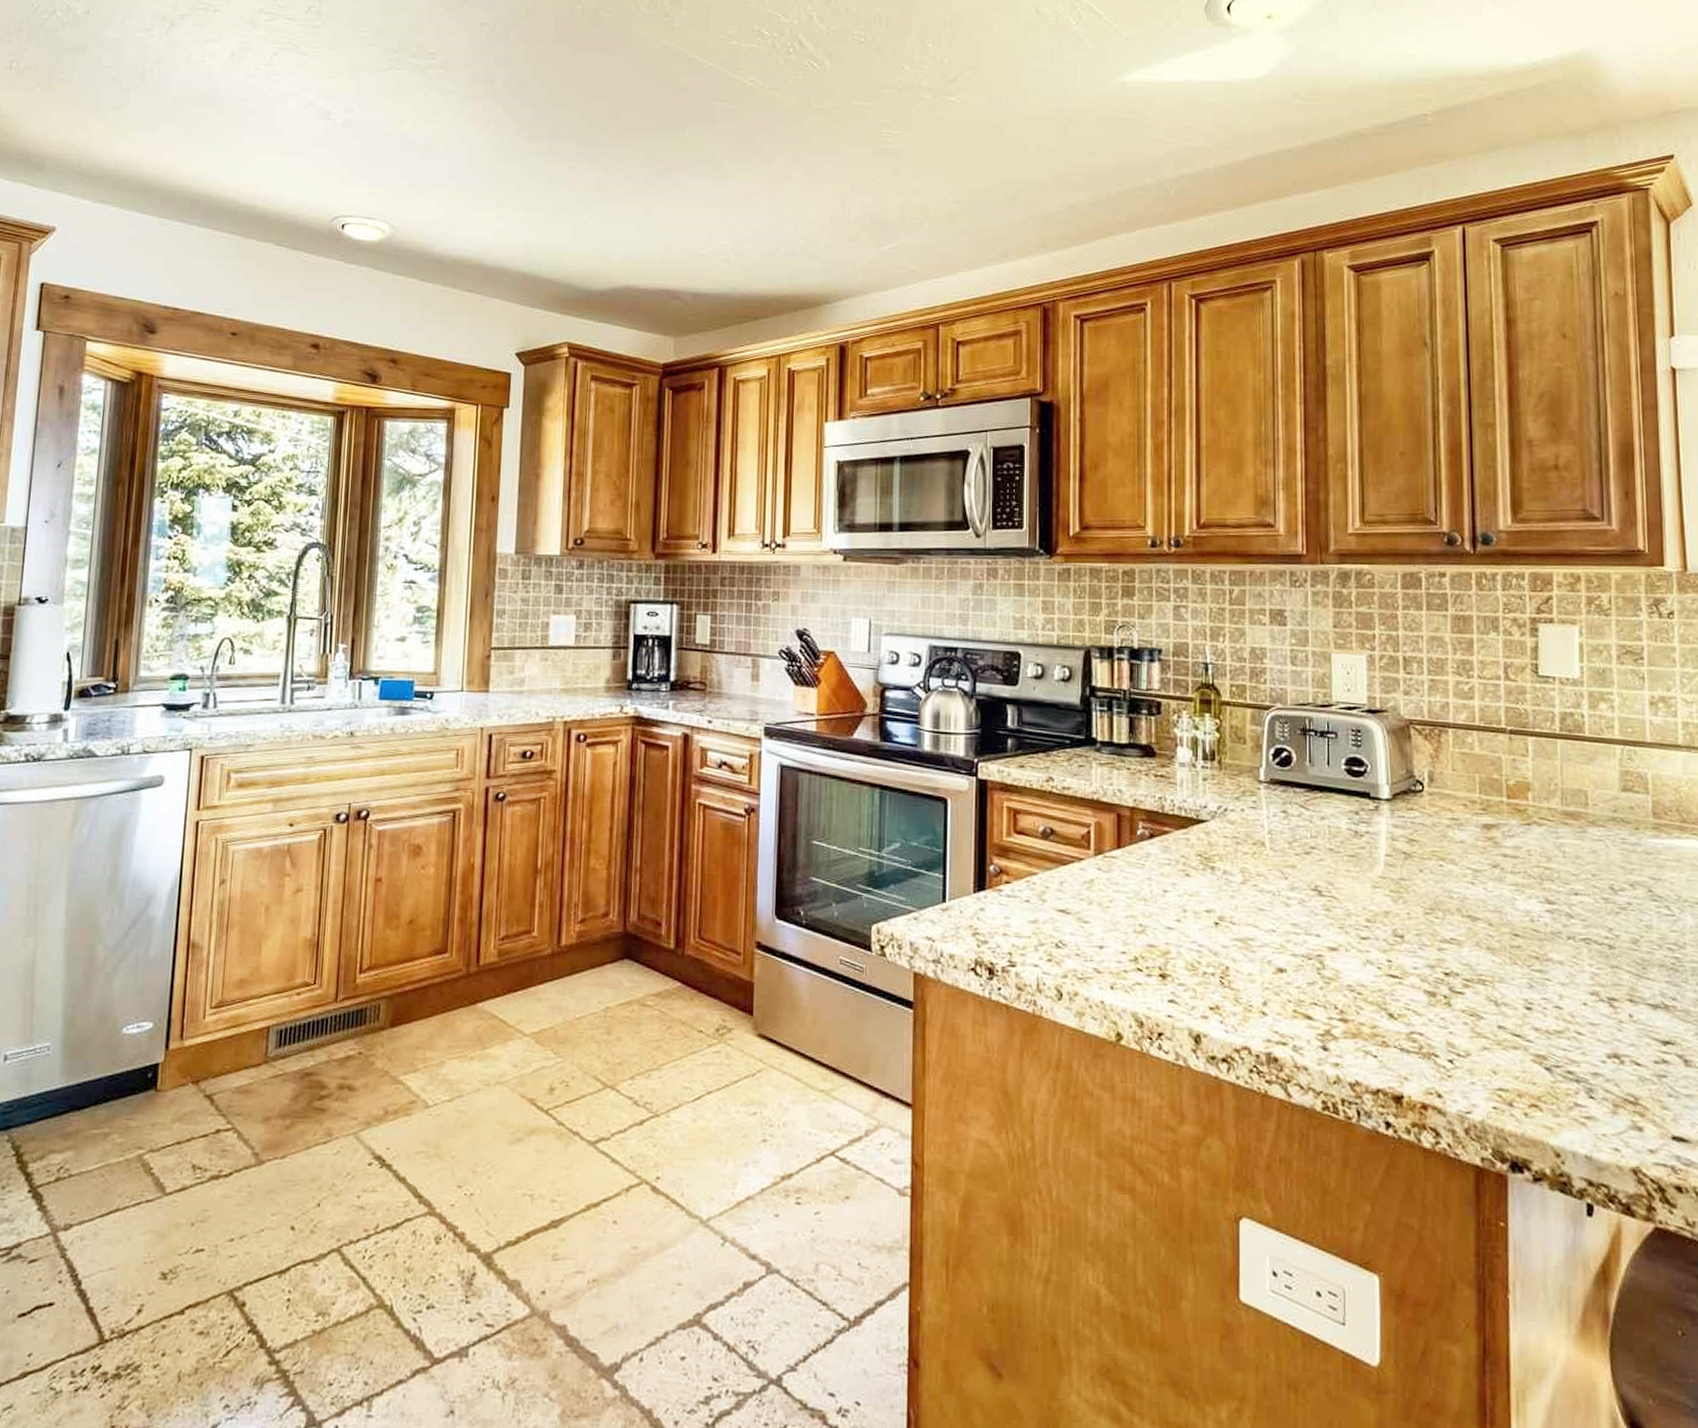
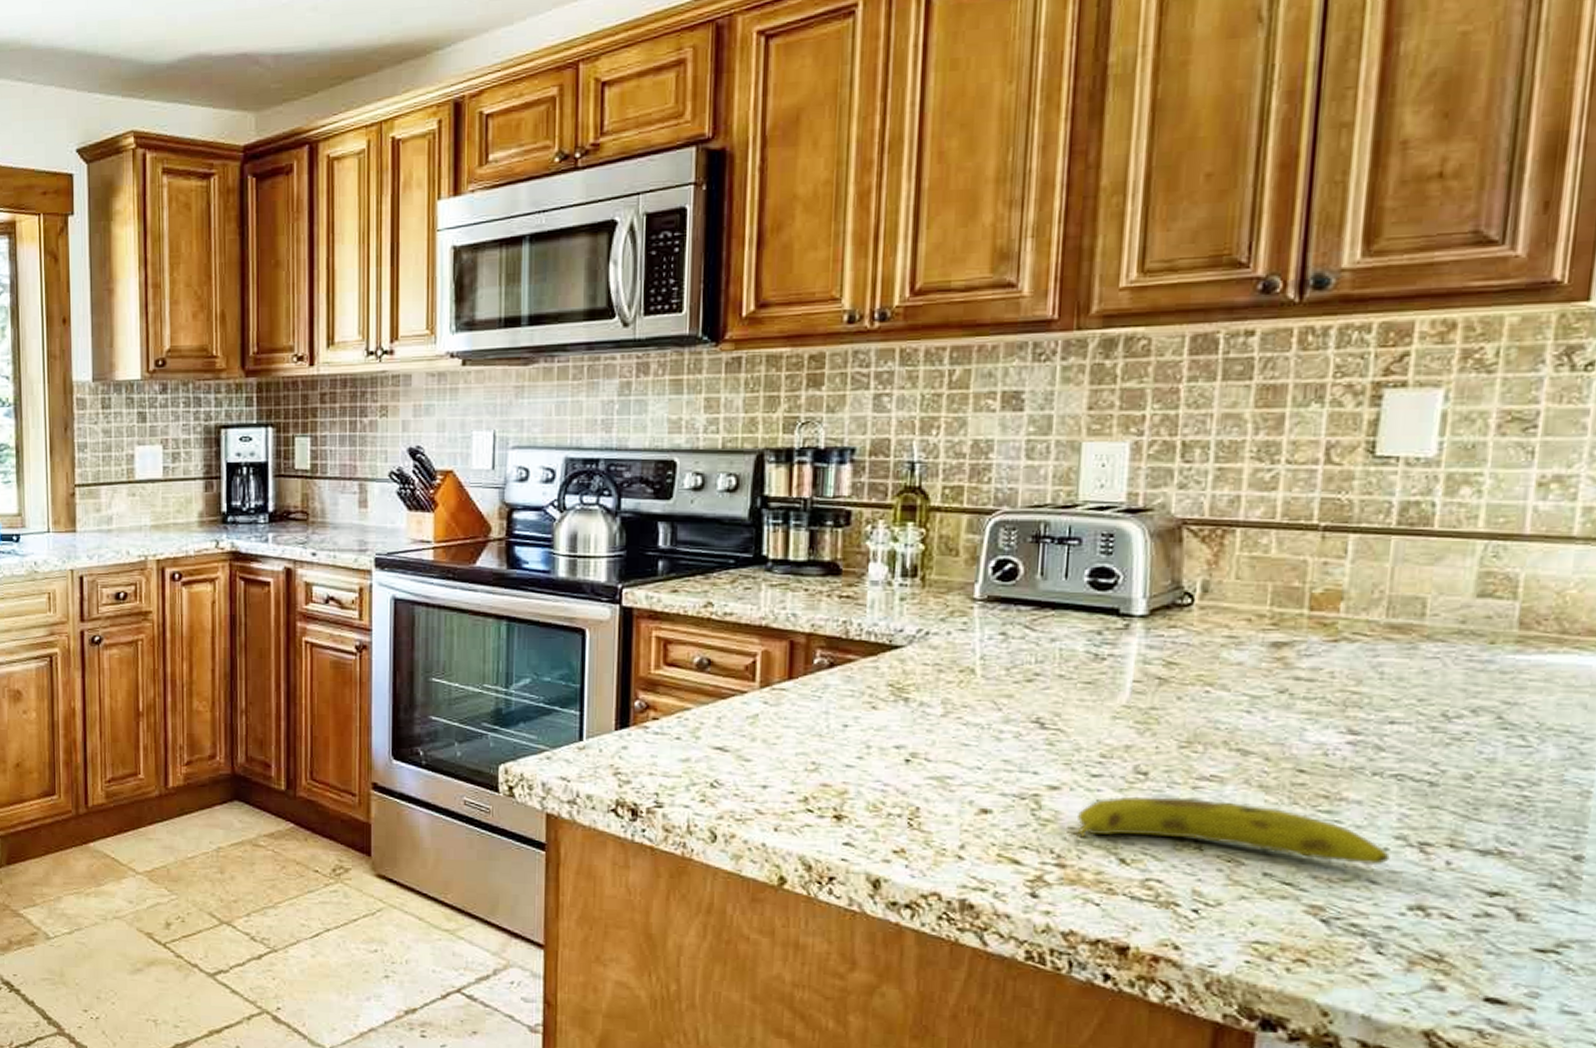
fruit: none [1352,957,1589,1018] -> present [1076,796,1390,865]

